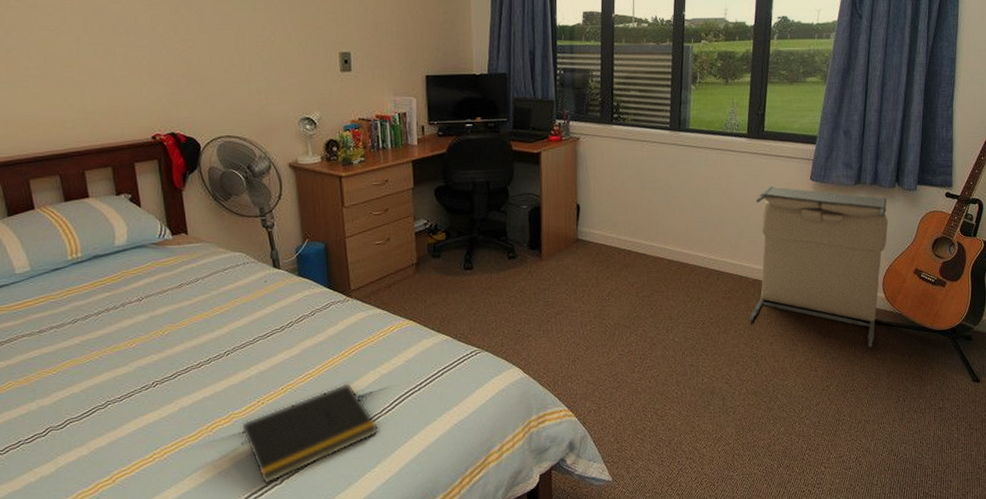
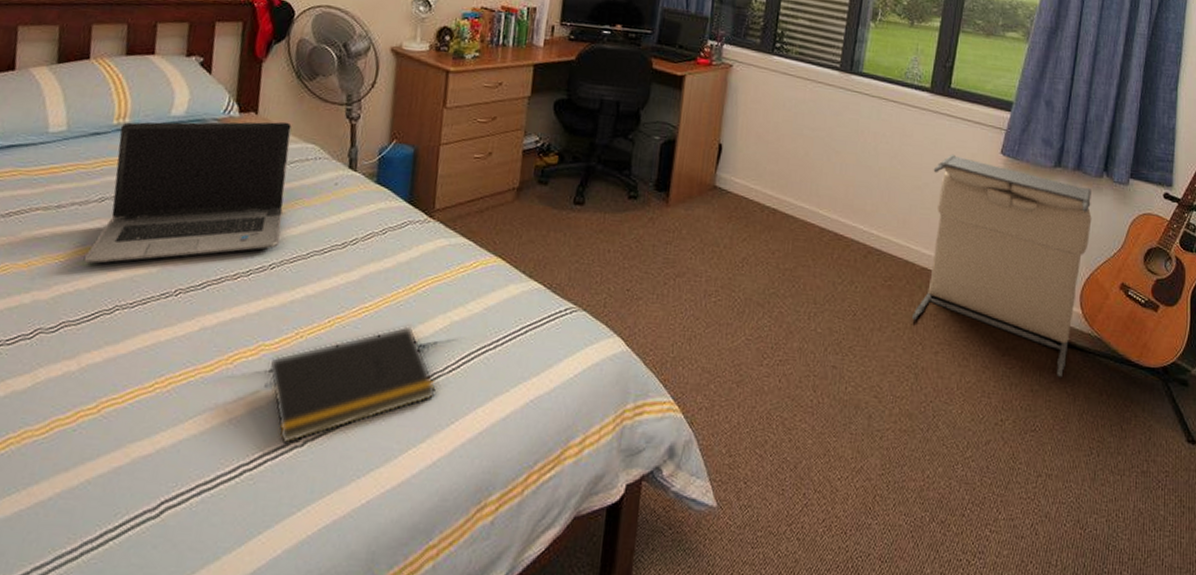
laptop computer: none [71,237,229,372] -> present [83,122,292,264]

